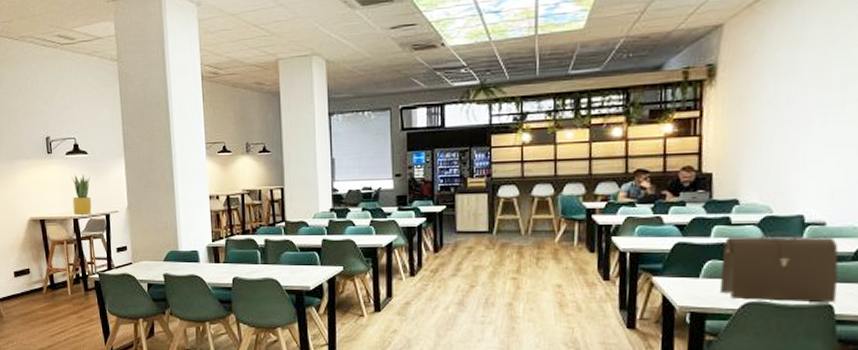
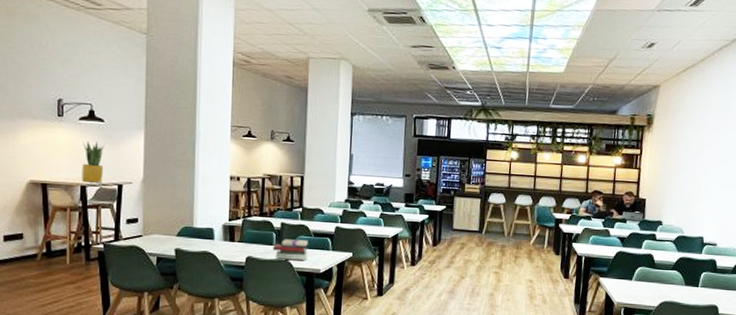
books: none [258,256,295,279] -> present [272,239,308,261]
briefcase: present [720,231,839,303] -> none [646,247,724,305]

